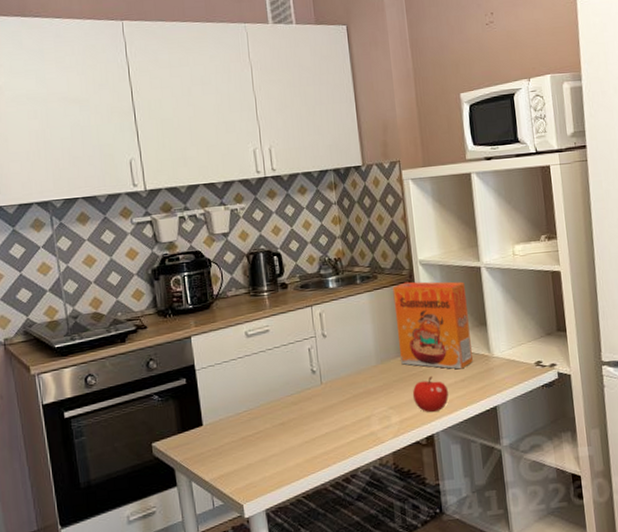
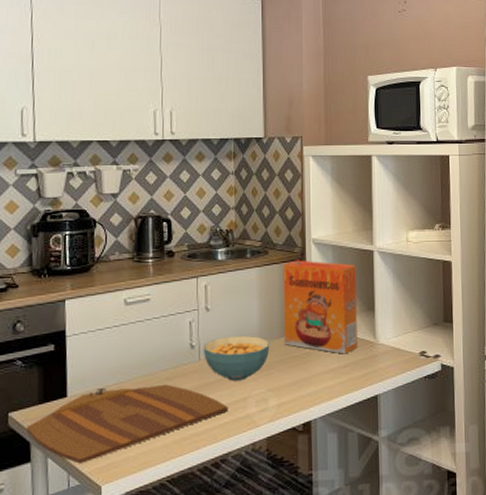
cutting board: none [169,408,354,486] -> present [26,384,228,464]
cereal bowl: none [323,358,388,402] -> present [203,336,270,381]
fruit: present [412,376,449,413] -> none [293,360,330,398]

